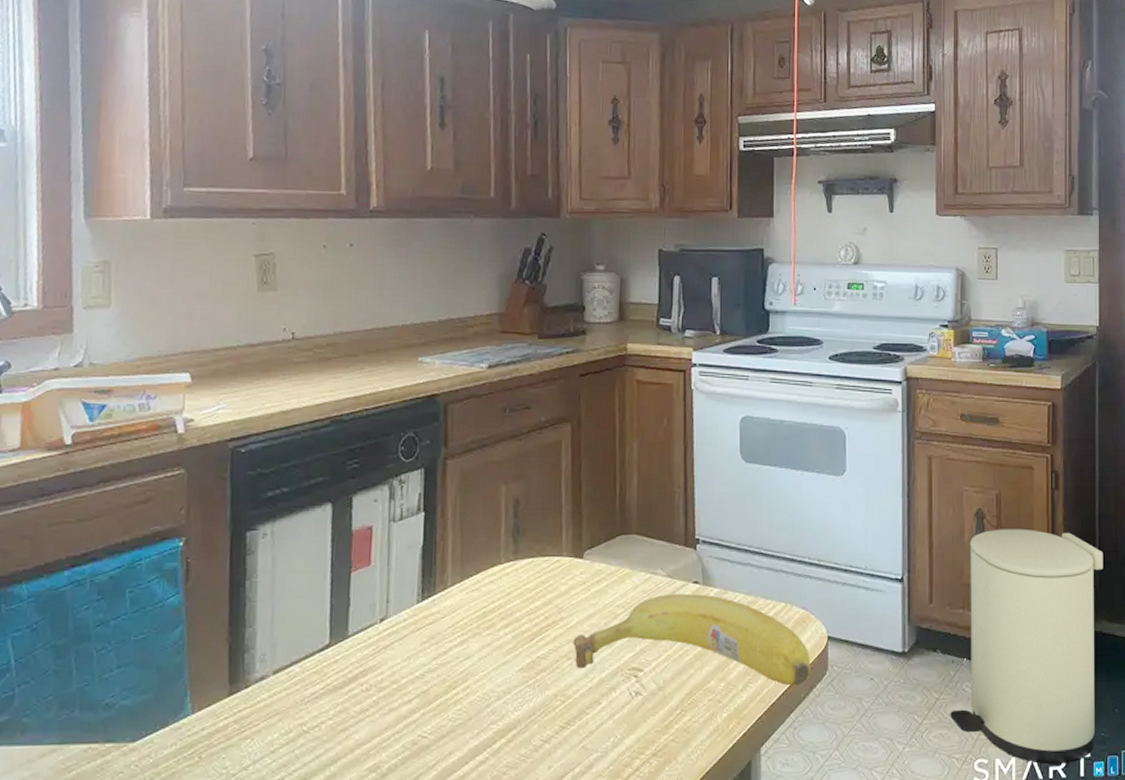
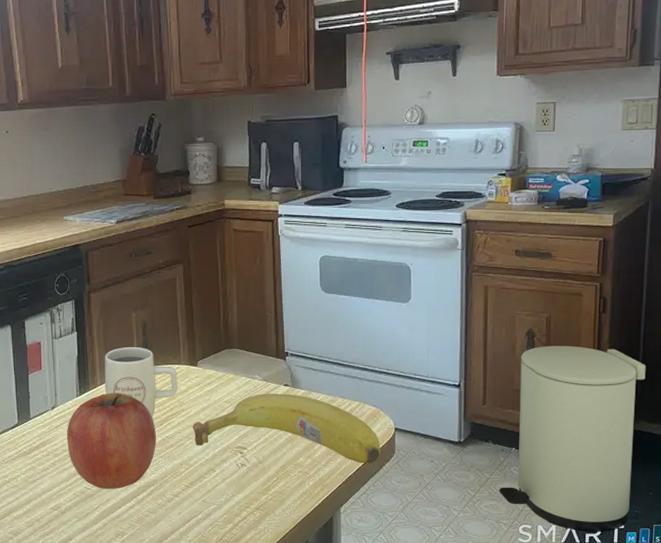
fruit: none [398,595,525,736] -> present [67,392,157,489]
mug: none [457,532,557,629] -> present [104,346,179,417]

